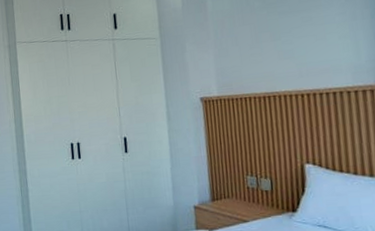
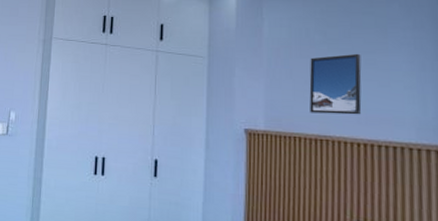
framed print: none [252,12,302,74] -> present [309,53,362,115]

